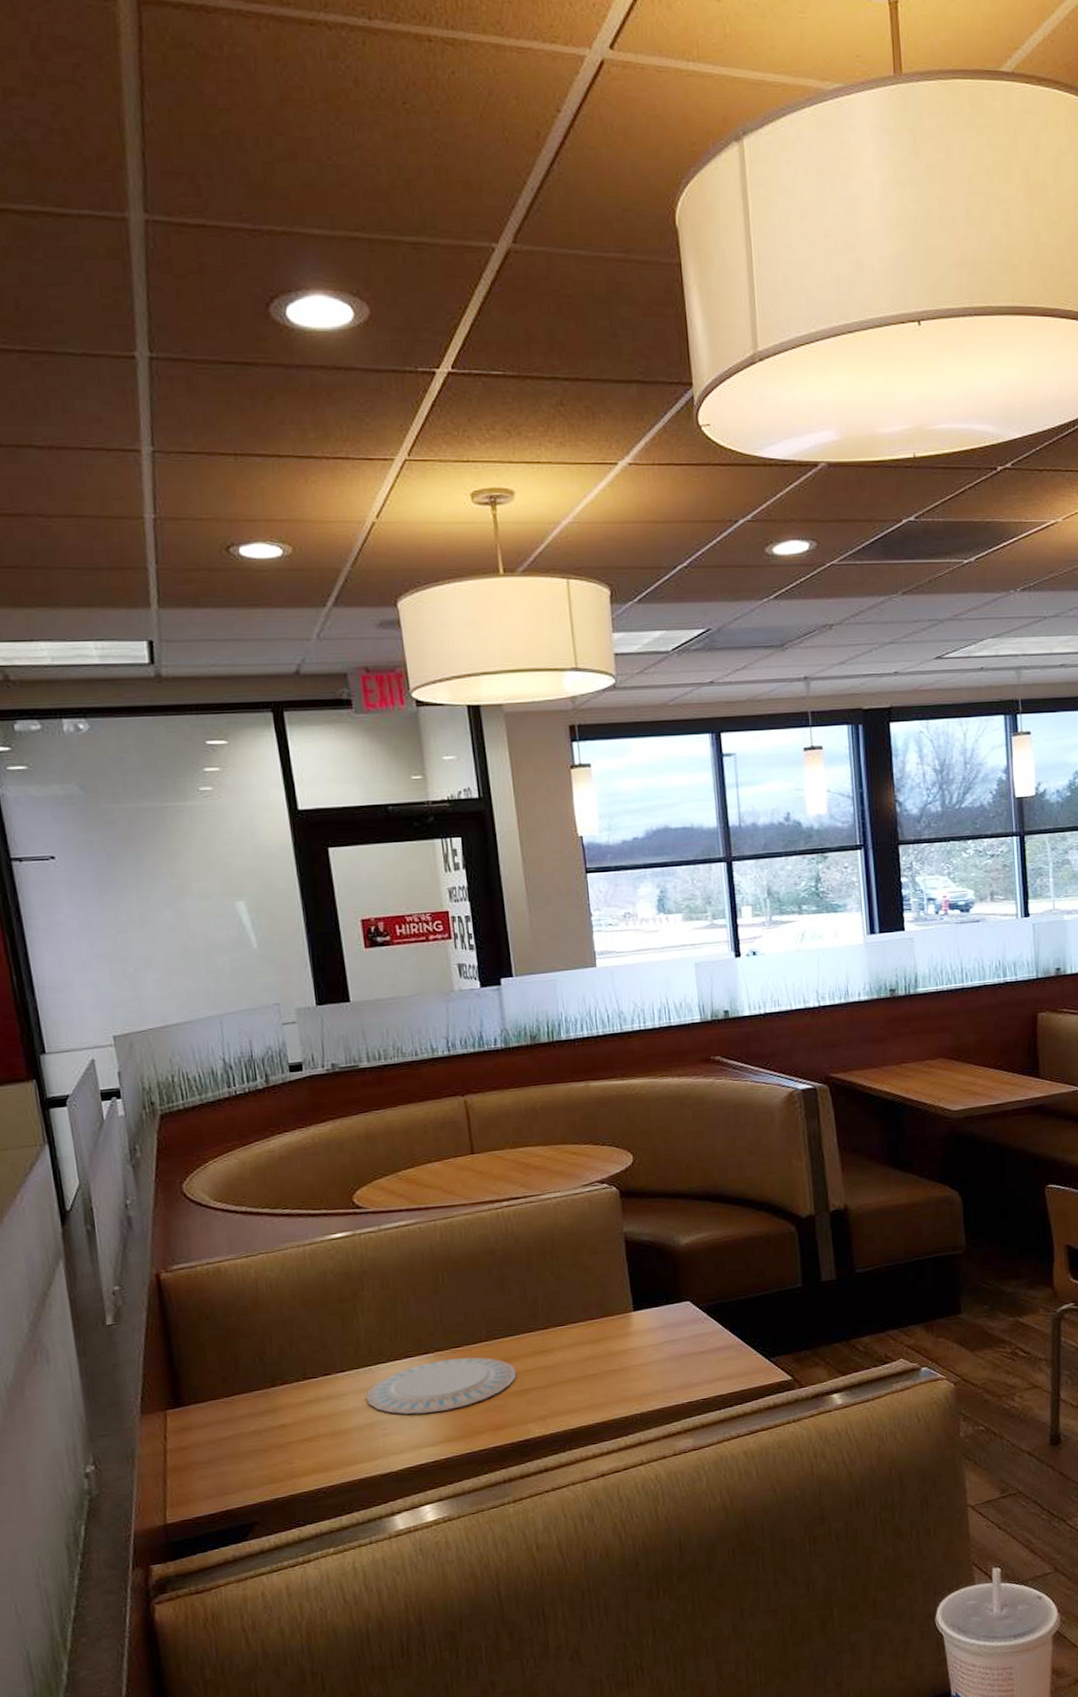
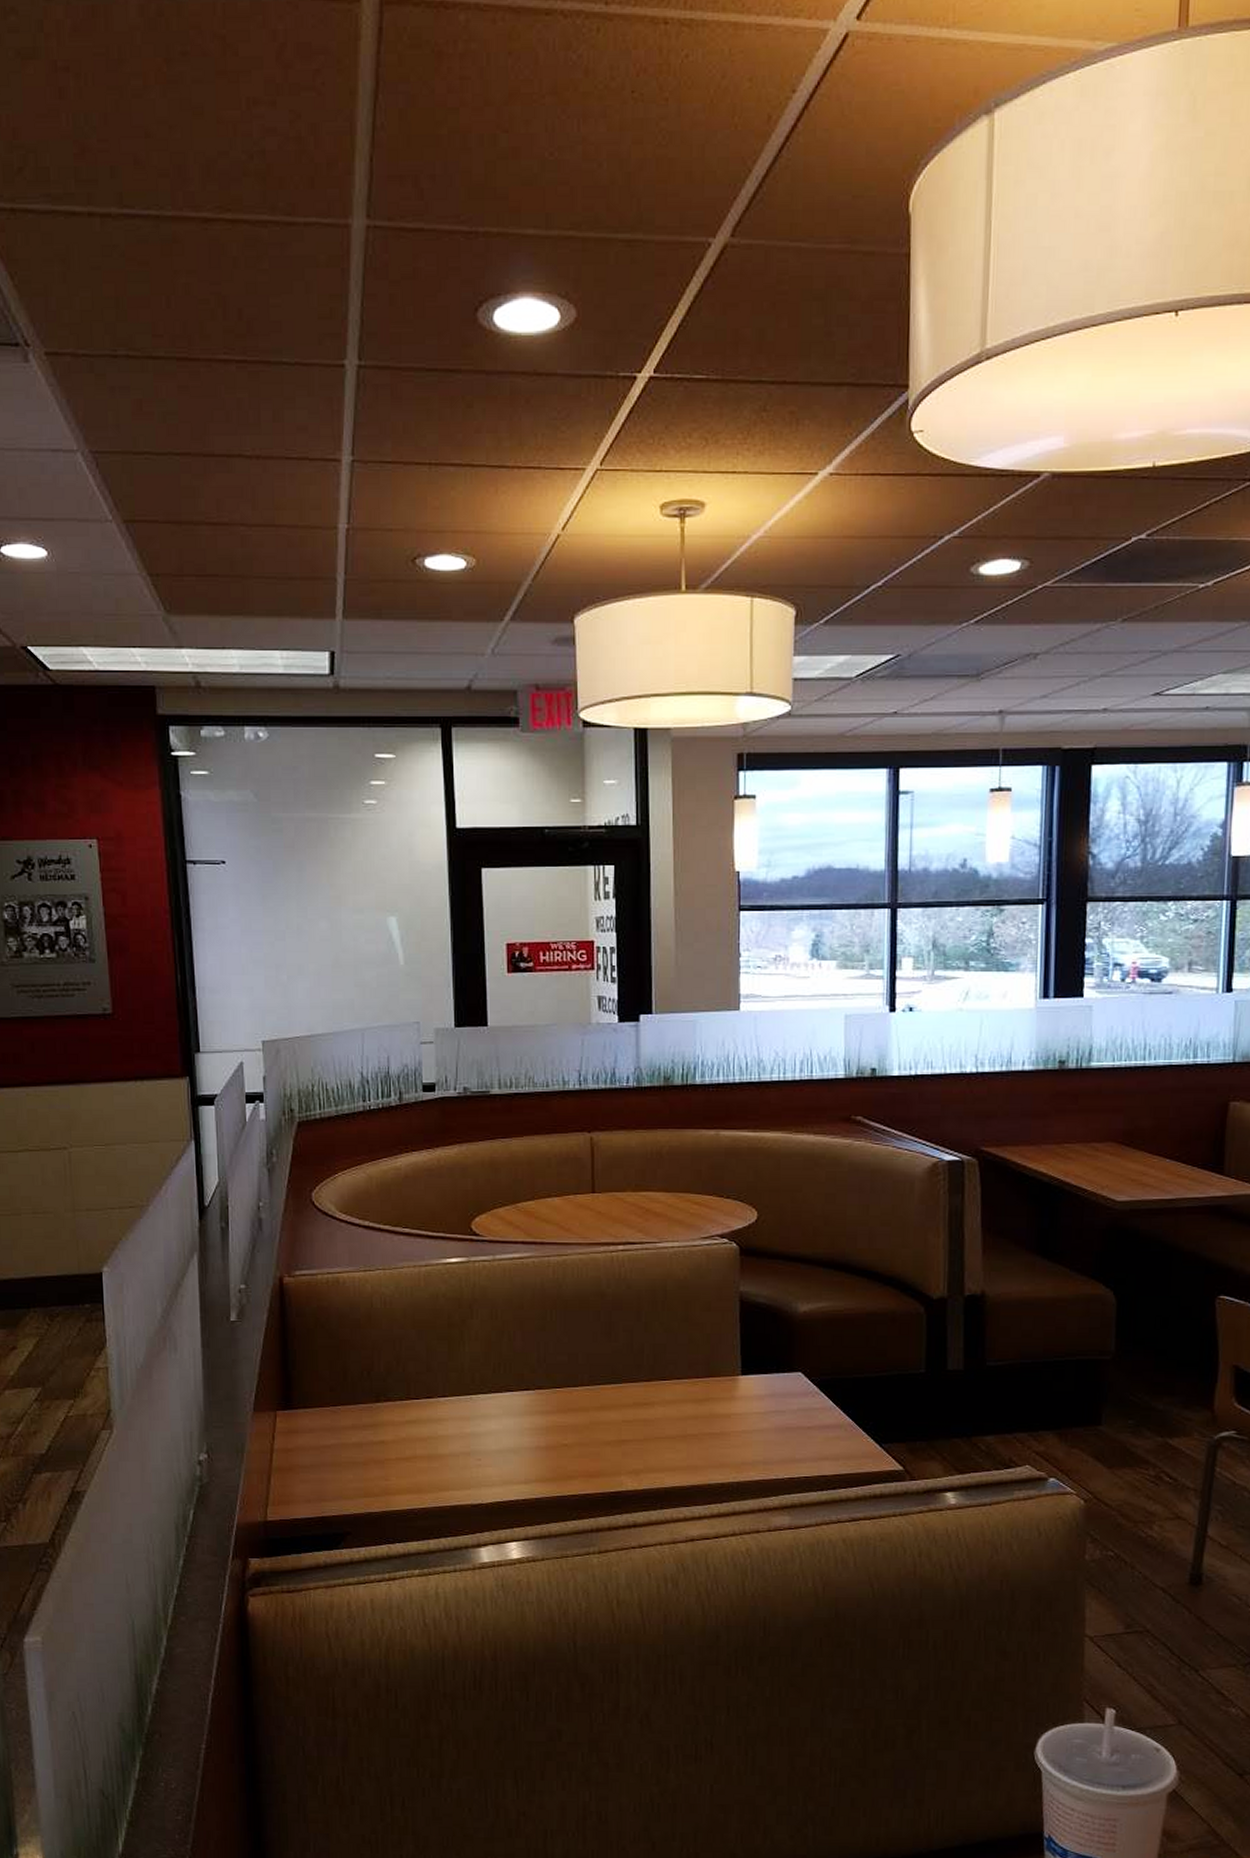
plate: present [366,1357,517,1415] -> none [465,1398,615,1450]

